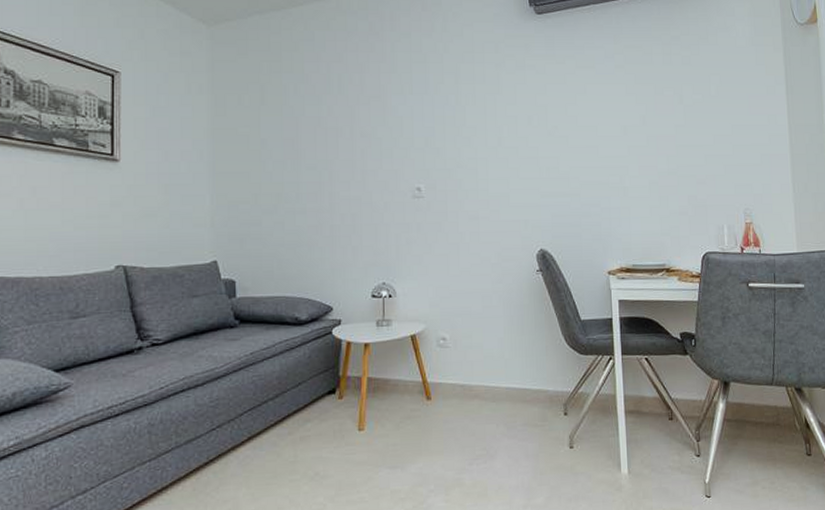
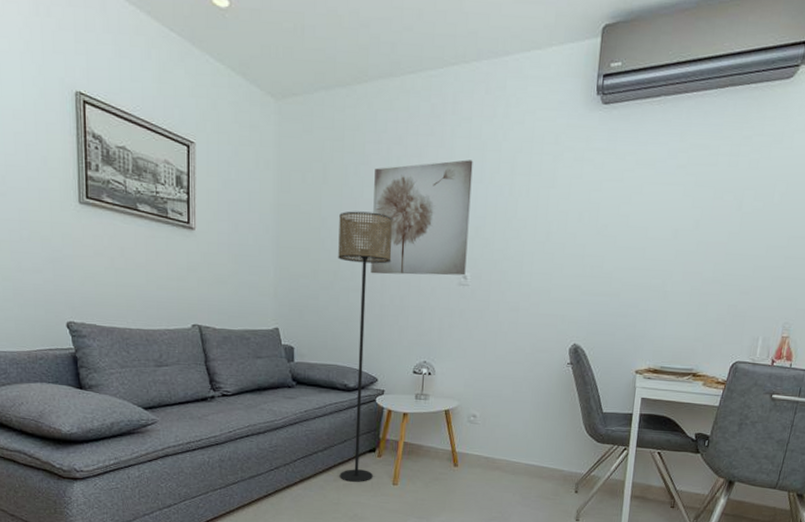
floor lamp: none [280,130,339,433] -> present [338,211,393,482]
wall art: none [316,73,419,193] -> present [371,160,473,276]

